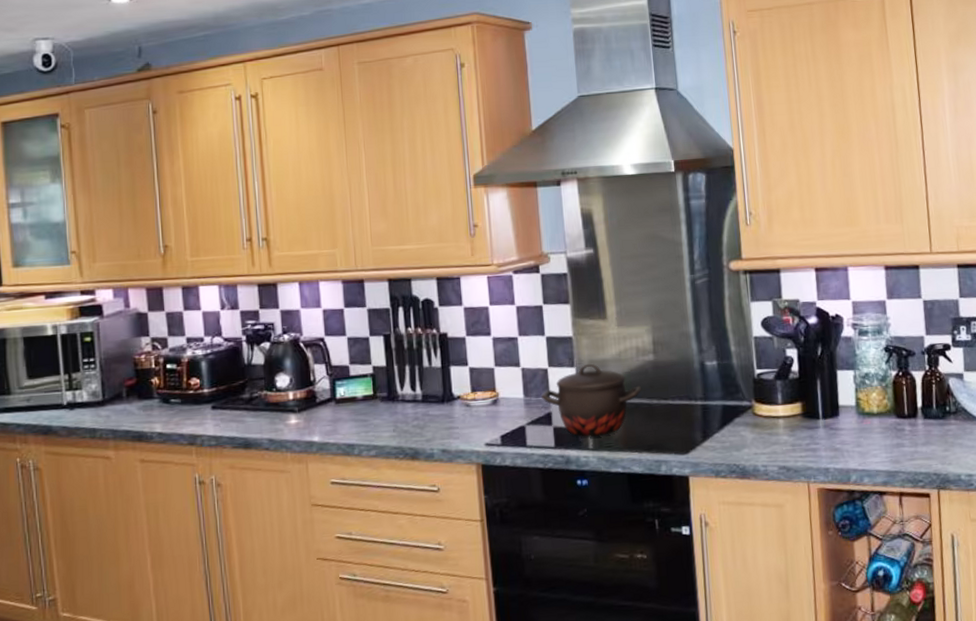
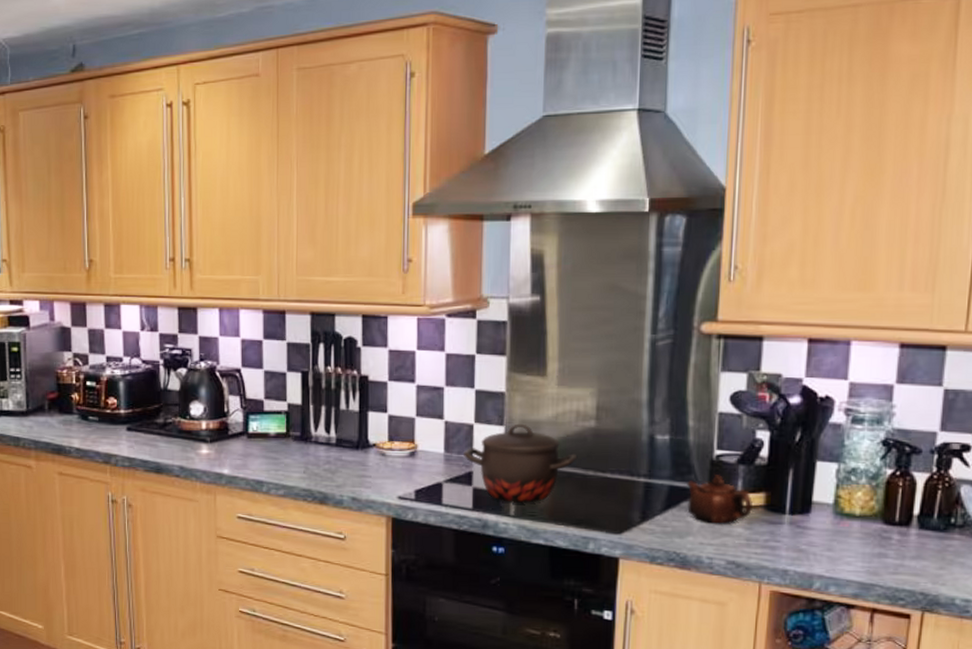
teapot: none [737,391,793,435] -> present [687,475,753,524]

